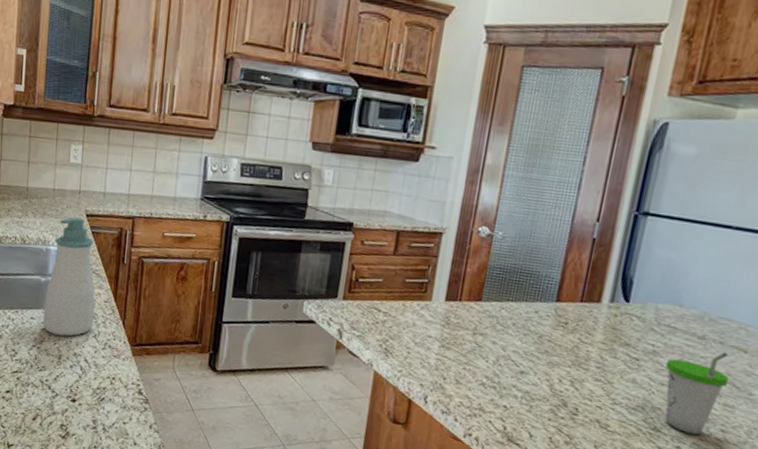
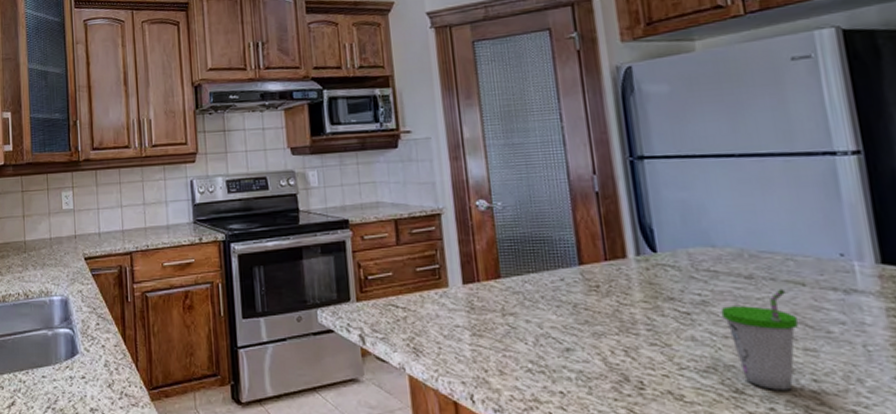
soap bottle: present [42,216,96,337] -> none [53,262,107,391]

